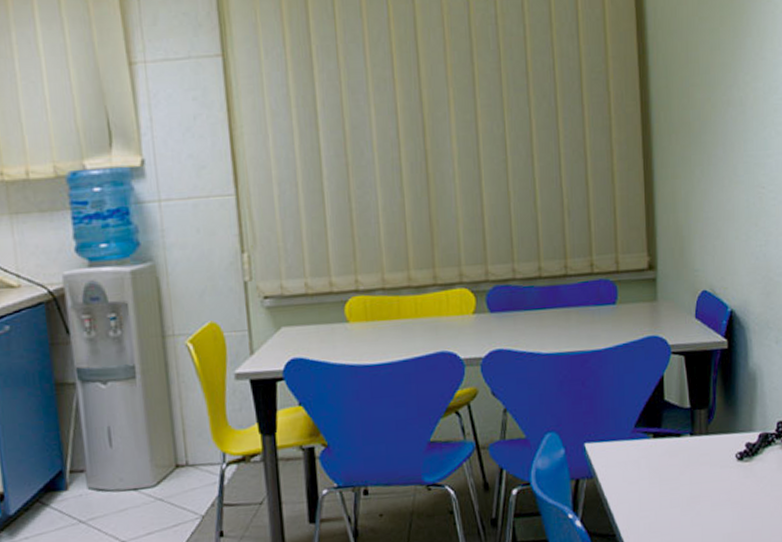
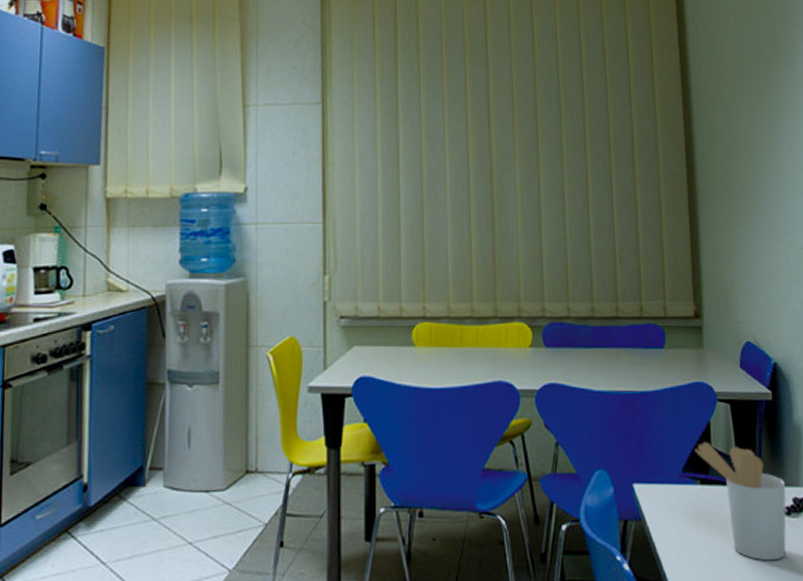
utensil holder: none [647,396,739,506] -> present [694,442,786,561]

